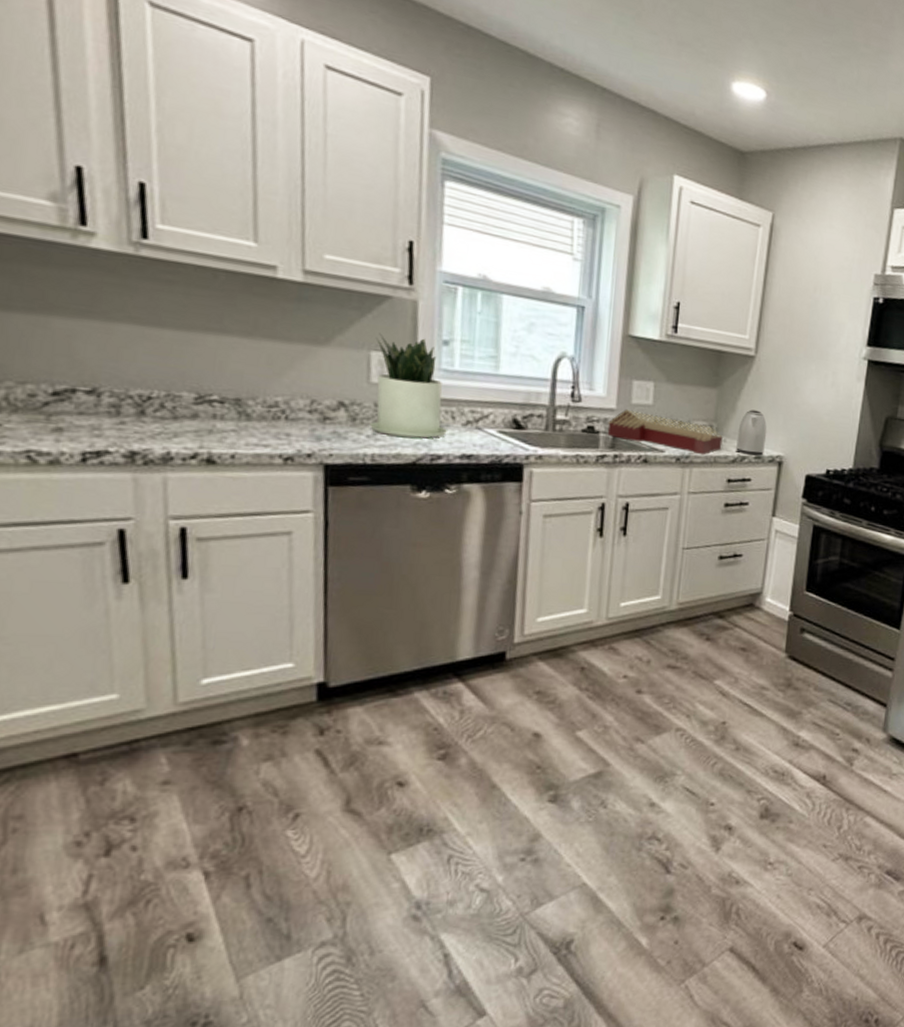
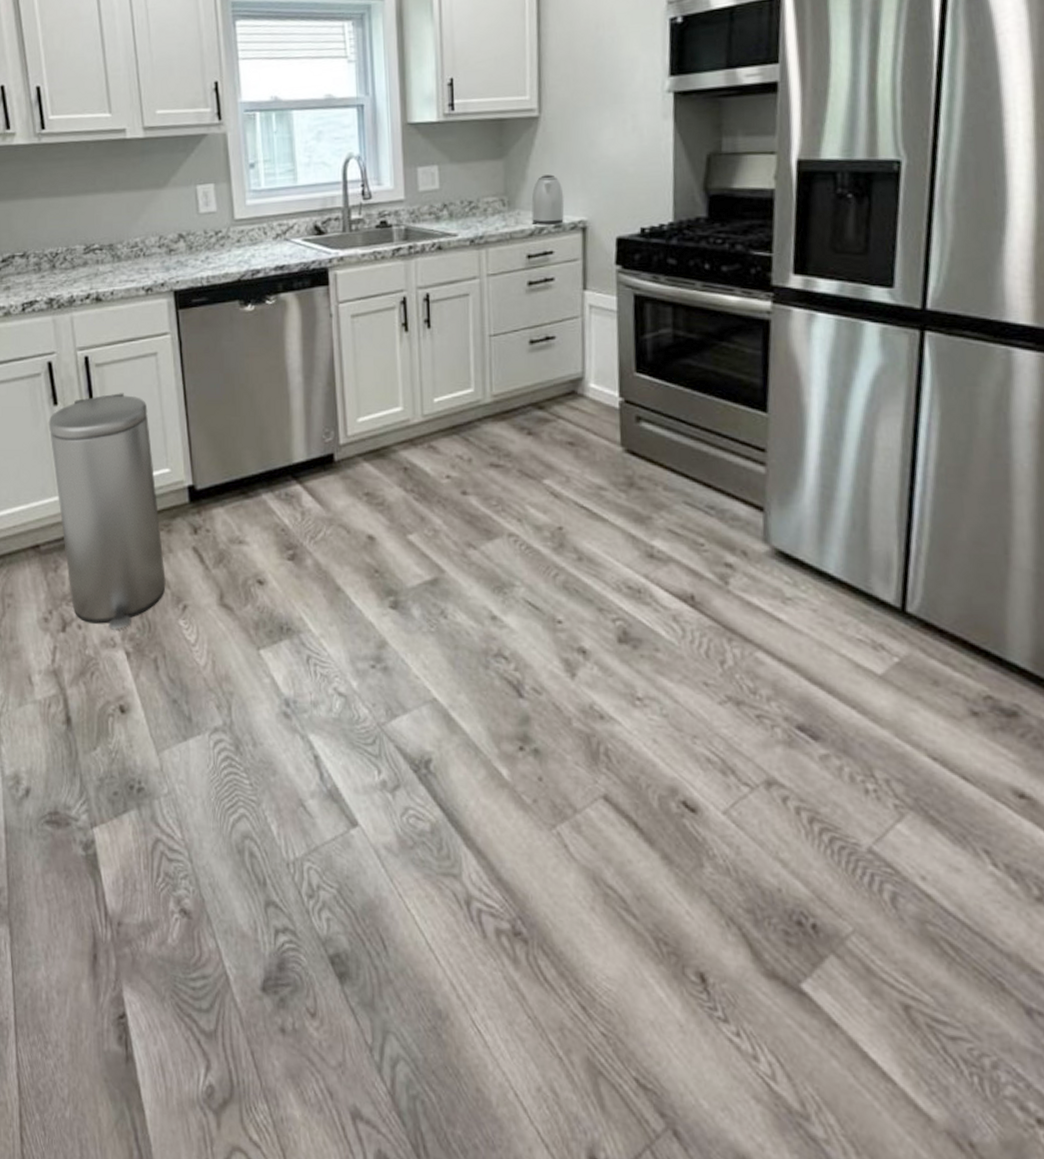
pedal bin: none [110,574,274,849] -> present [48,393,166,630]
planter: present [370,332,447,439] -> none [199,165,262,258]
dish rack: present [607,409,723,456] -> none [399,198,517,233]

